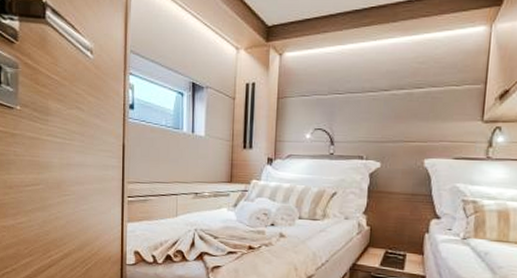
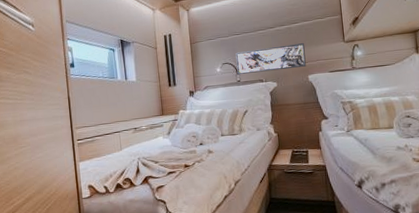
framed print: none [331,115,426,148] -> present [235,42,306,74]

